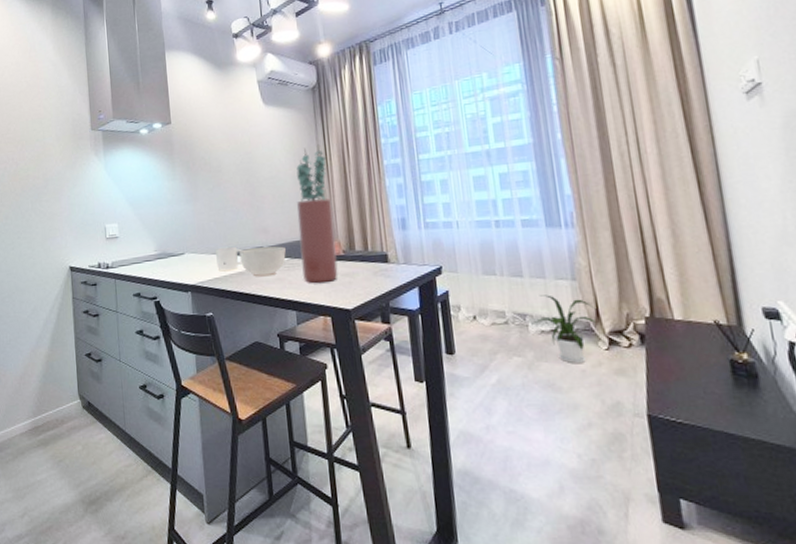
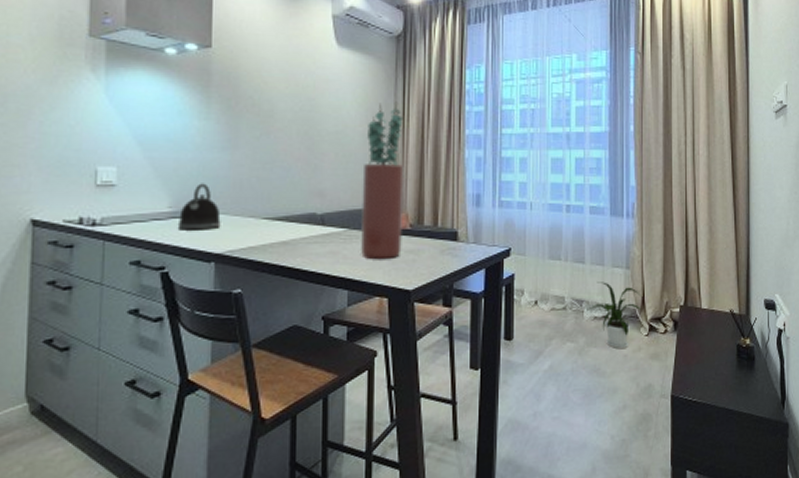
kettle: none [162,230,192,268] -> present [177,183,221,230]
mug: present [216,246,242,272] -> none [254,209,289,239]
bowl: present [238,246,287,277] -> none [284,212,345,249]

